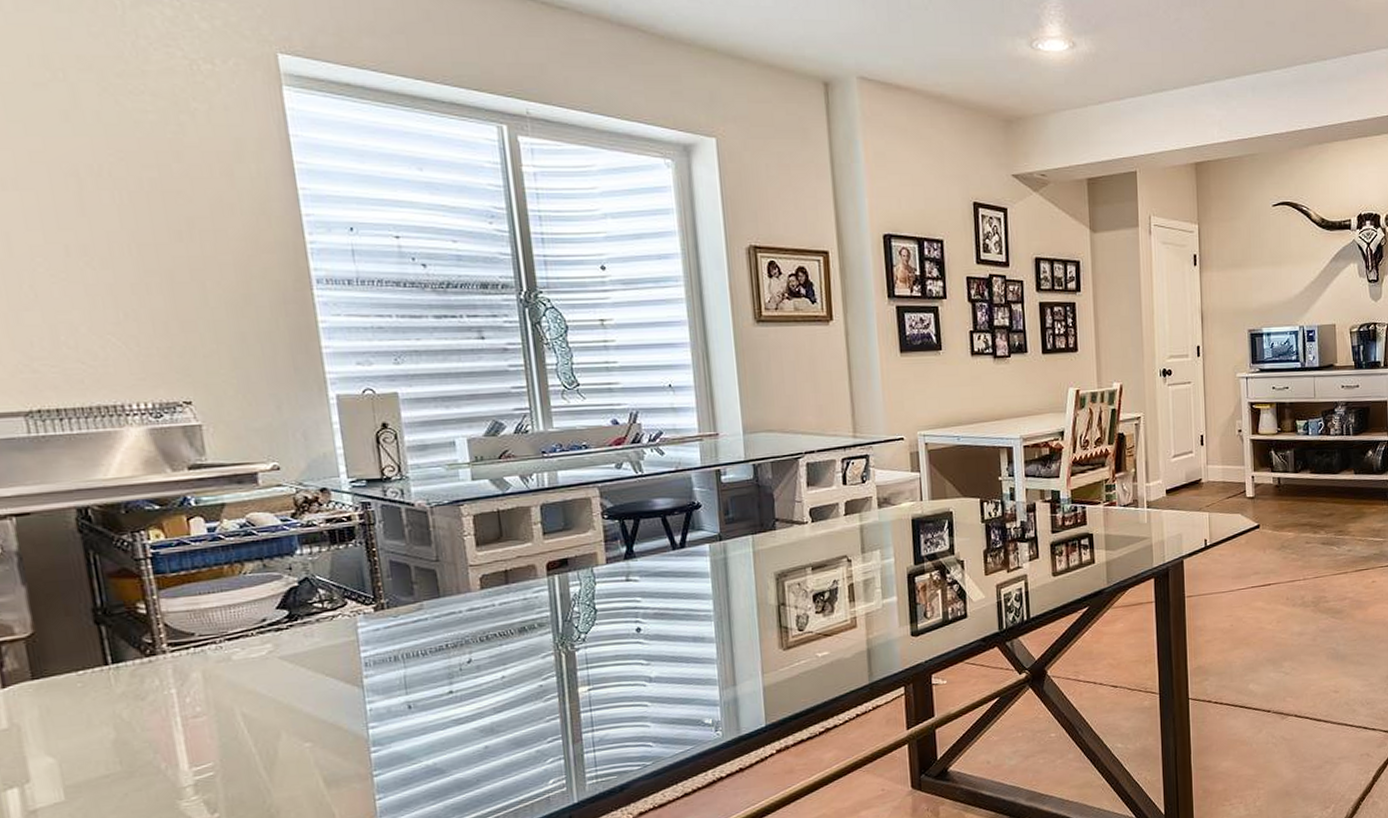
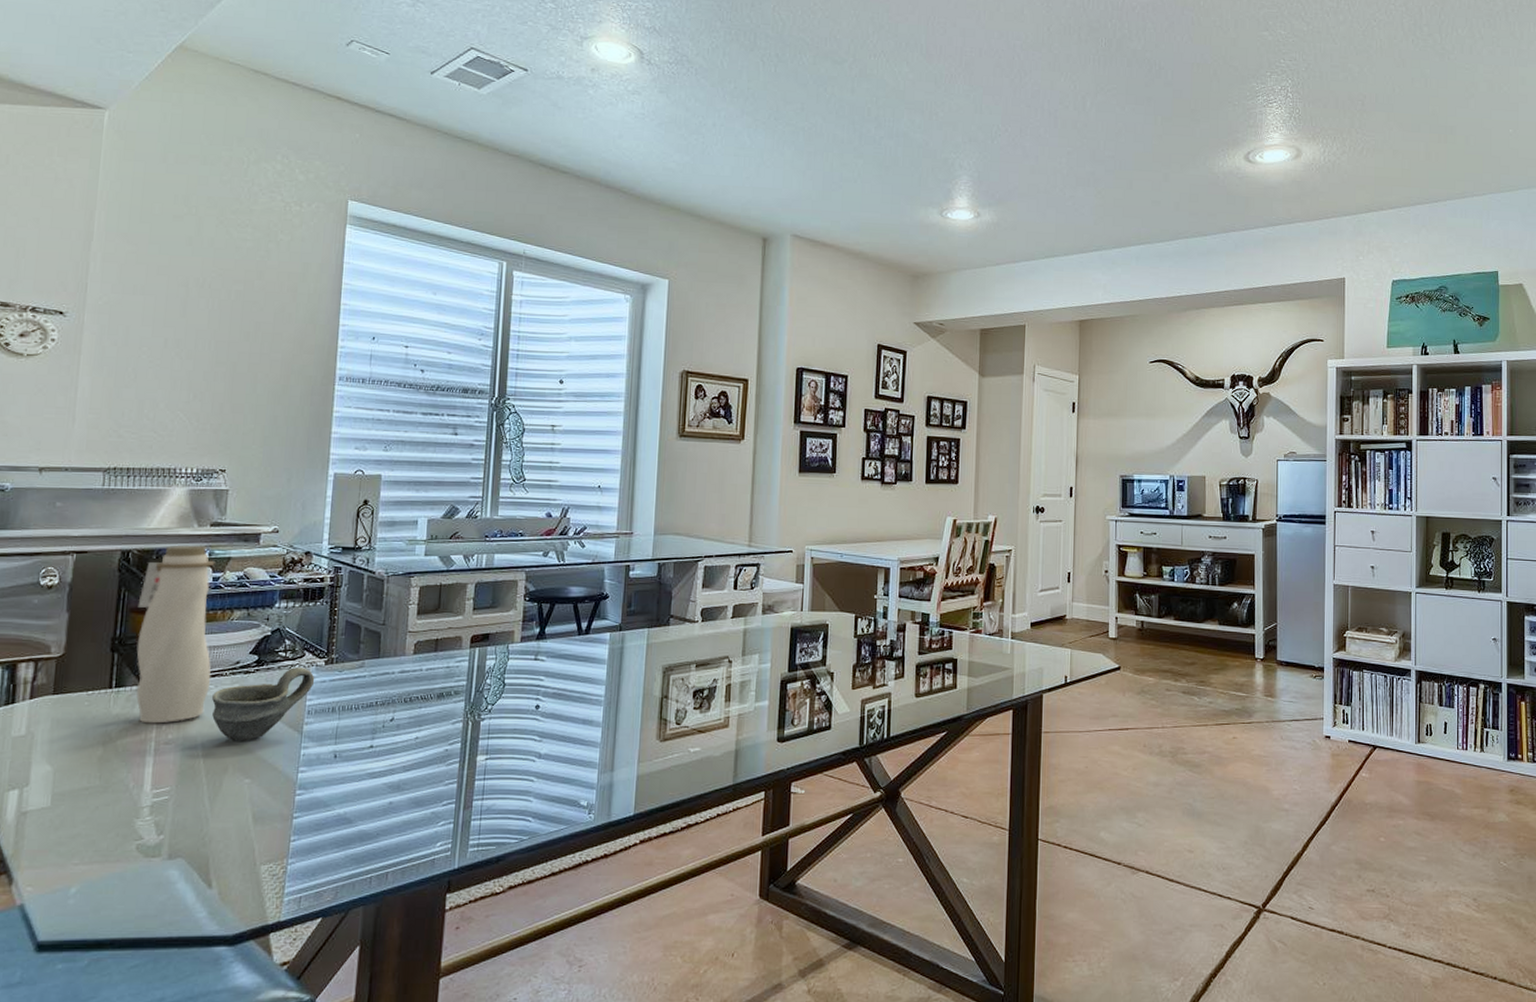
water bottle: none [115,492,236,698] -> present [136,545,215,724]
cup: none [239,617,366,705] -> present [211,667,315,741]

